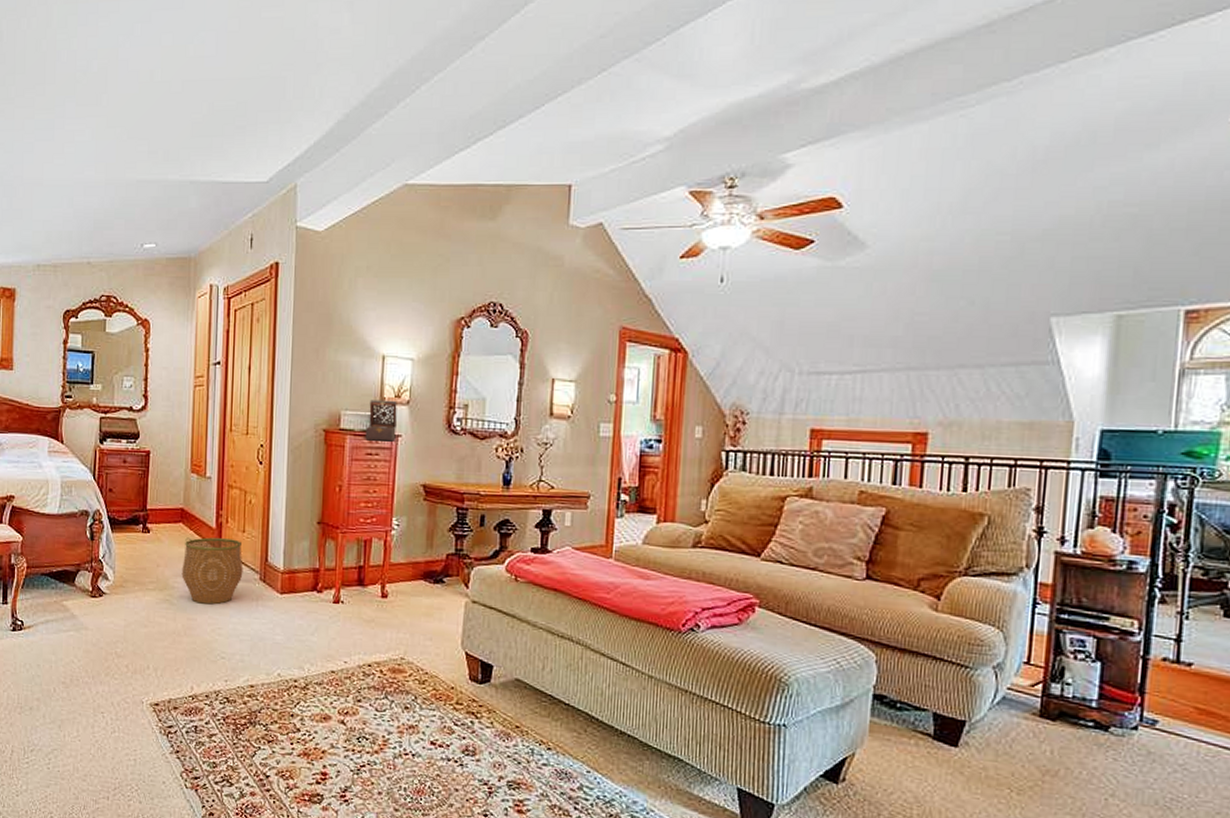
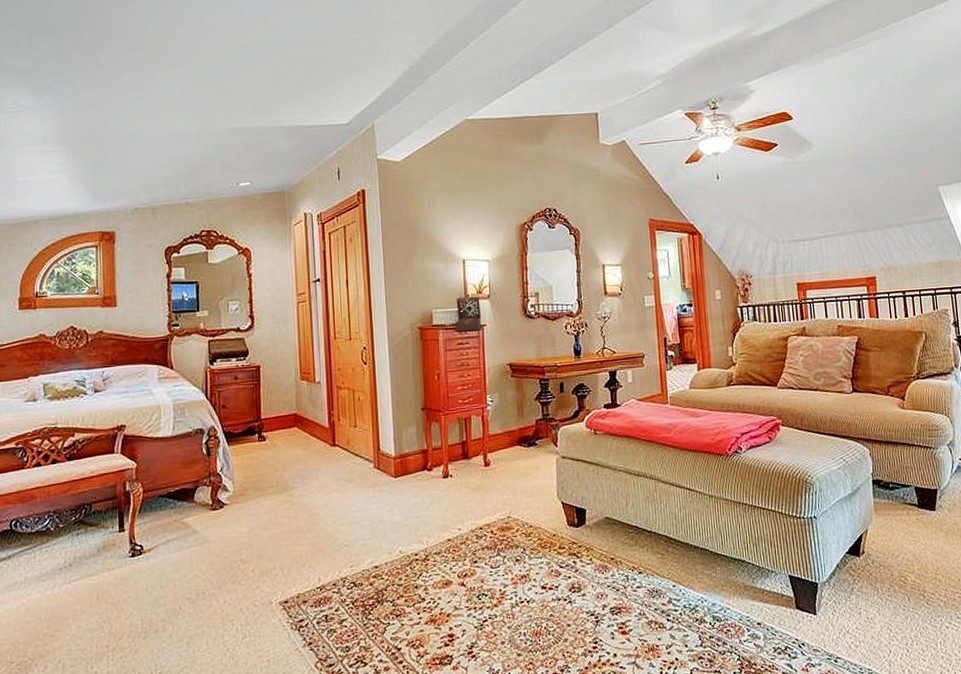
basket: present [181,537,243,605] -> none [299,434,358,499]

